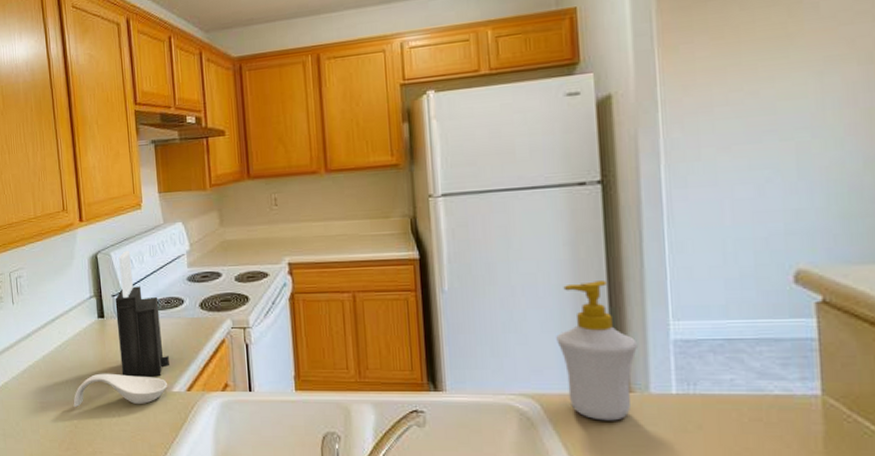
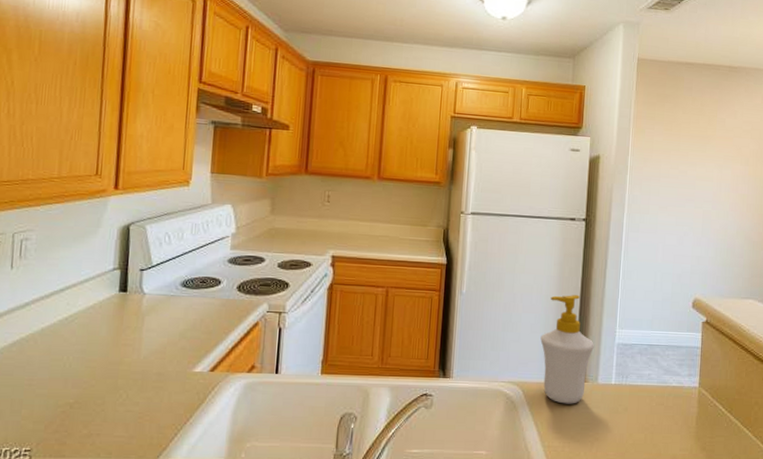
spoon rest: present [73,373,167,408] -> none [72,350,189,386]
knife block: present [115,250,169,378] -> none [138,225,195,357]

